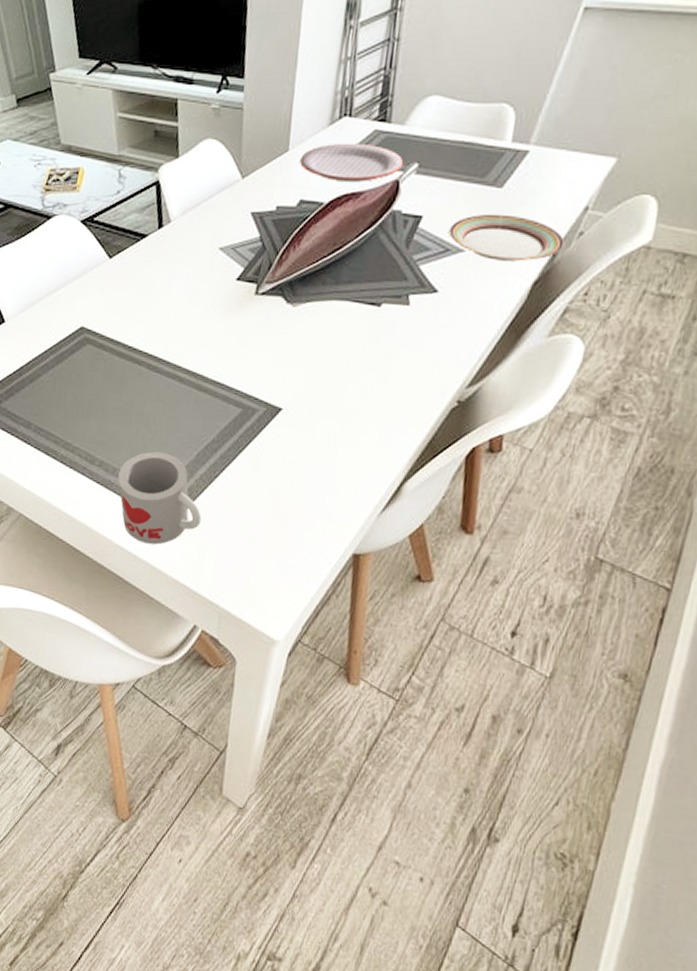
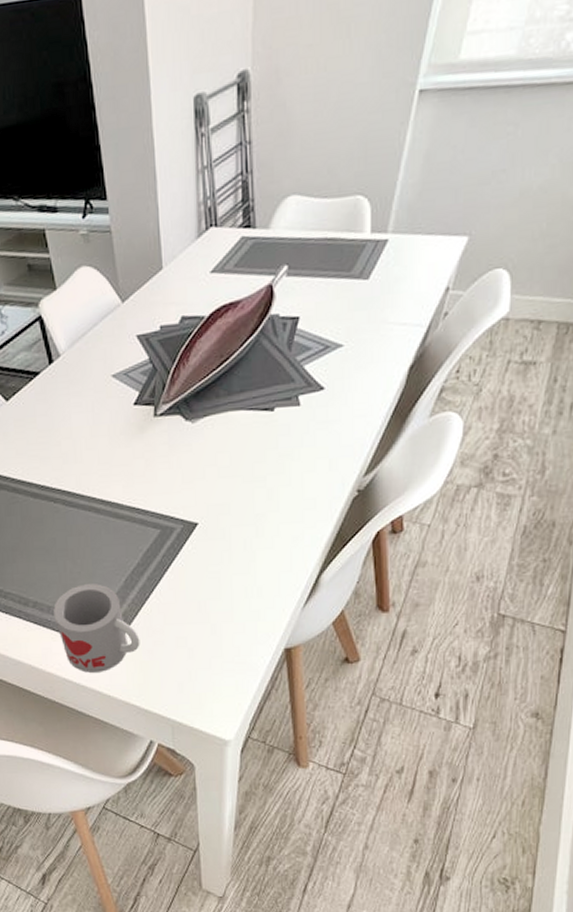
plate: present [300,143,404,183] -> none [175,252,274,294]
plate: present [449,213,564,262] -> none [326,304,432,351]

